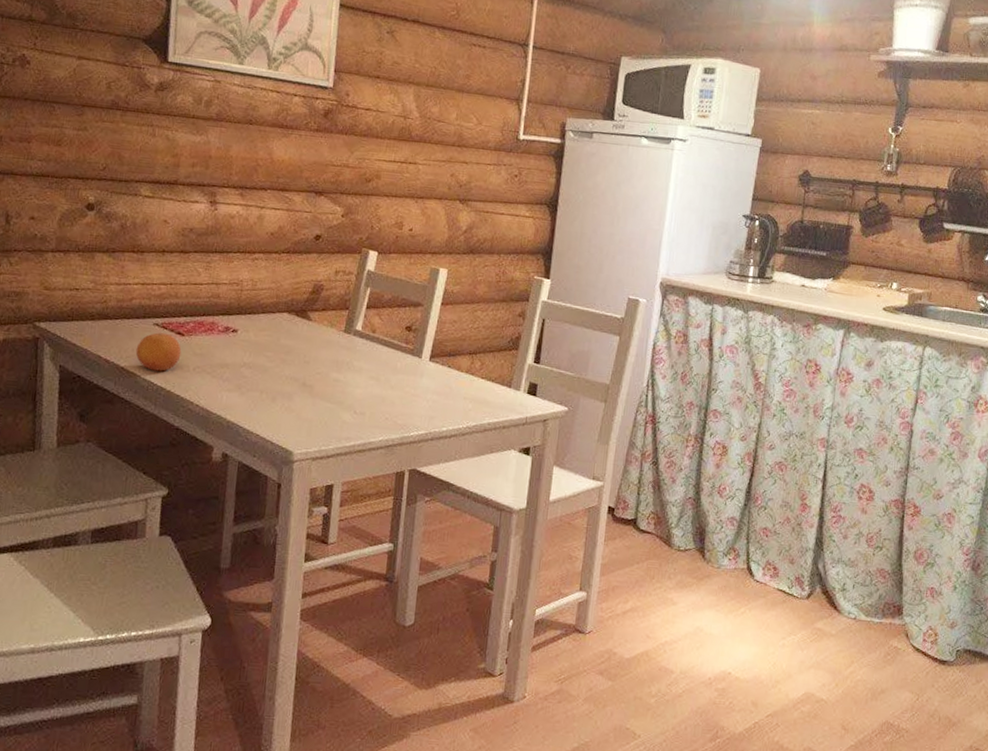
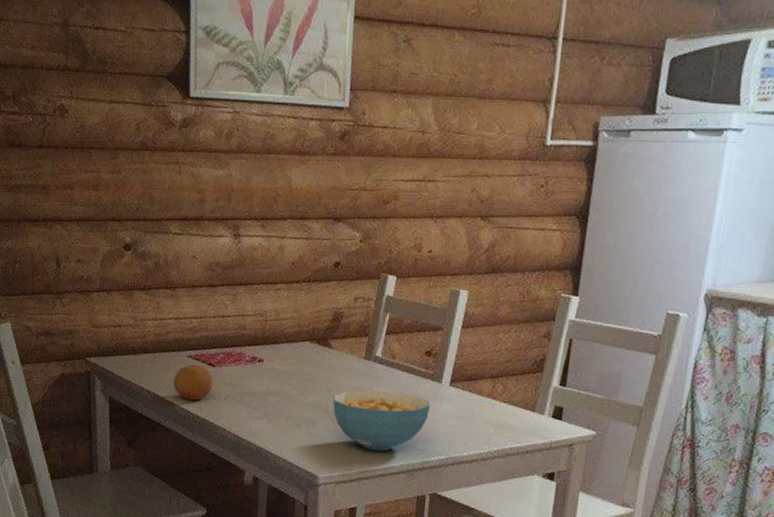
cereal bowl: none [310,363,411,426] -> present [332,389,431,451]

